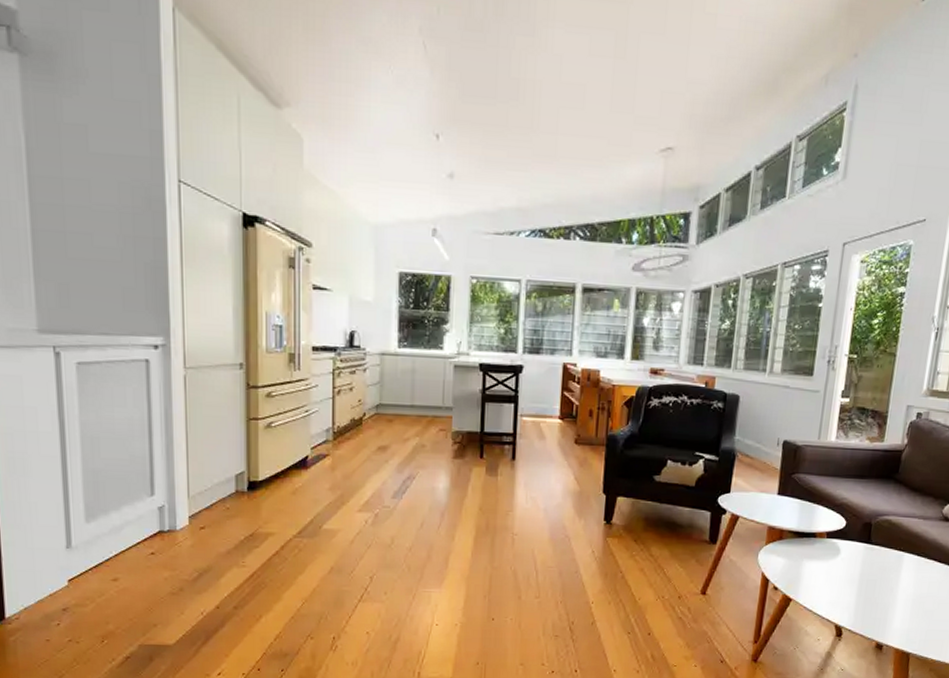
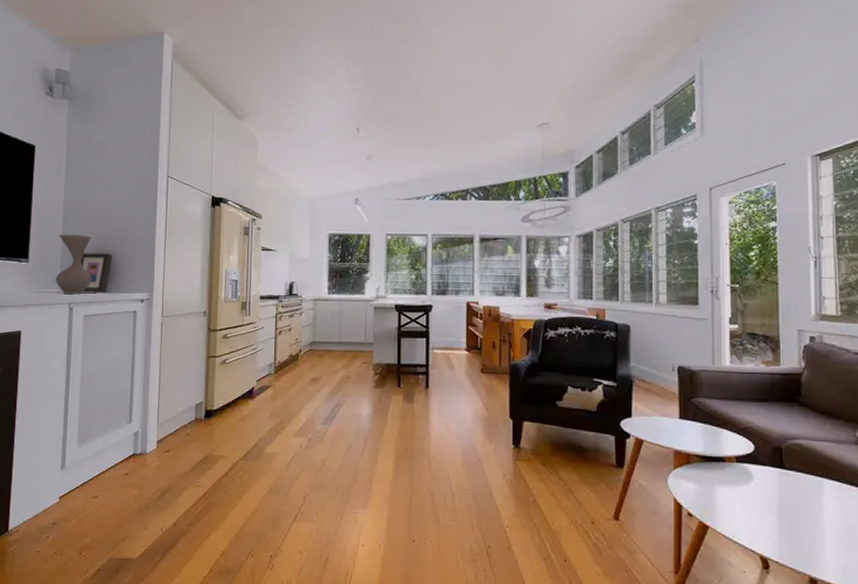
decorative vase: none [27,252,83,336] -> present [55,234,92,295]
picture frame: none [64,280,110,335] -> present [81,253,113,293]

